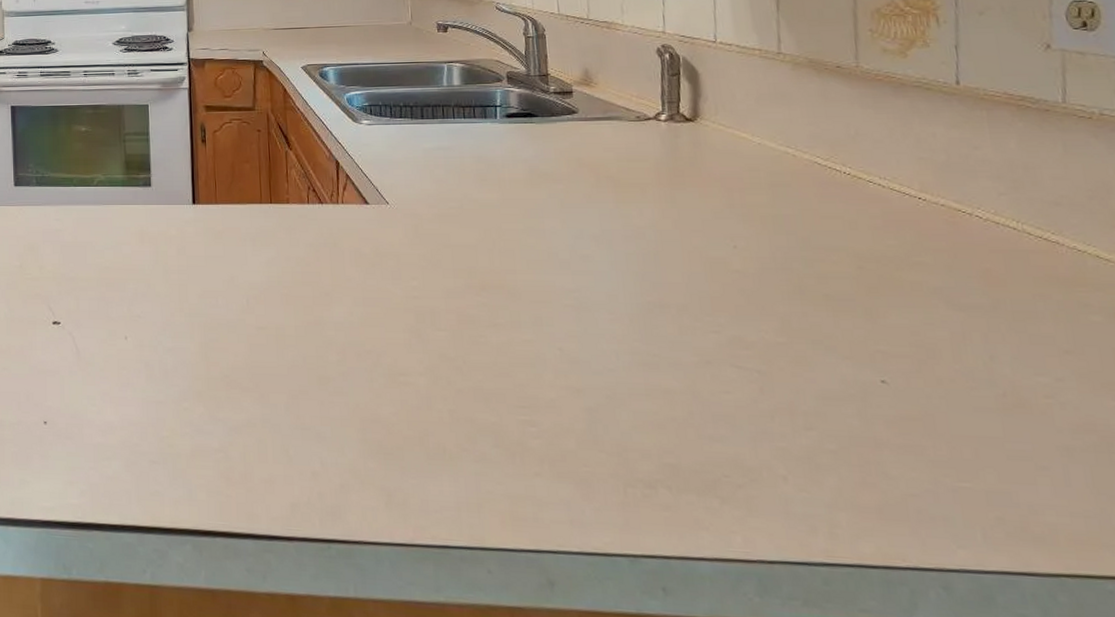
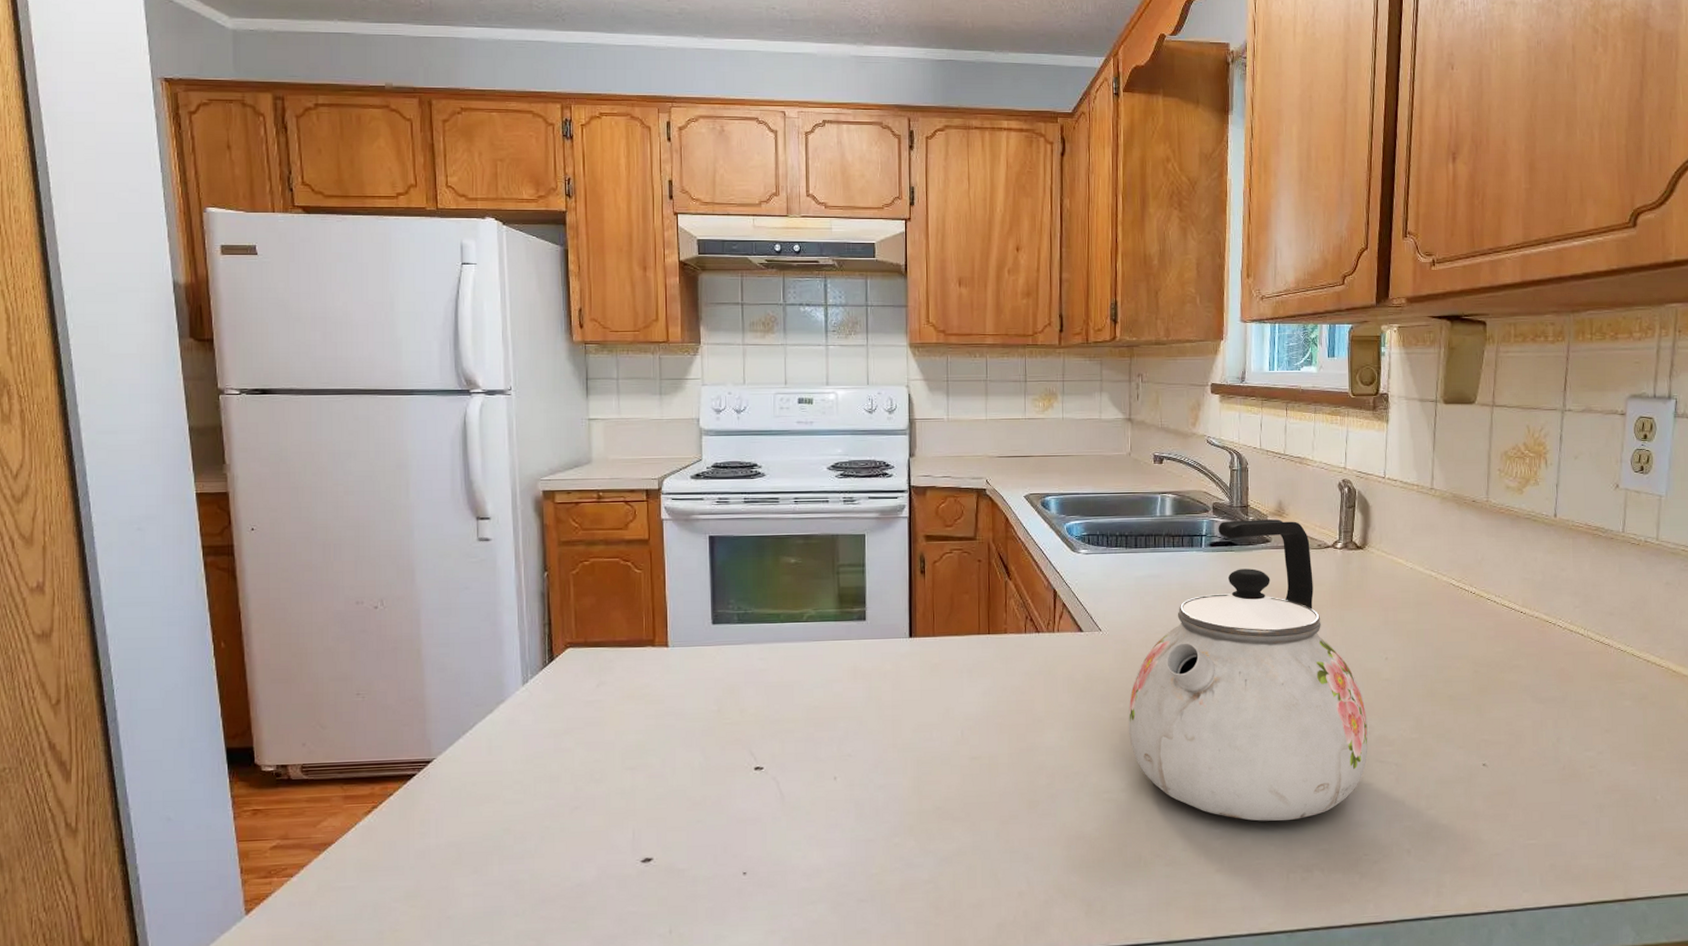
kettle: none [423,89,719,426] -> present [1128,519,1368,821]

